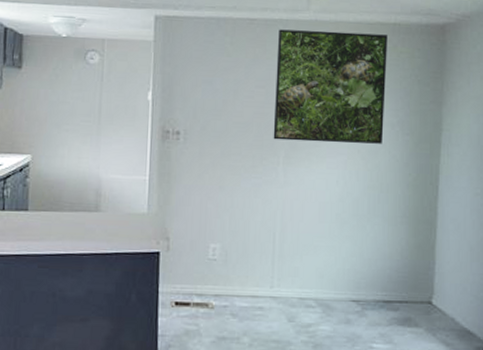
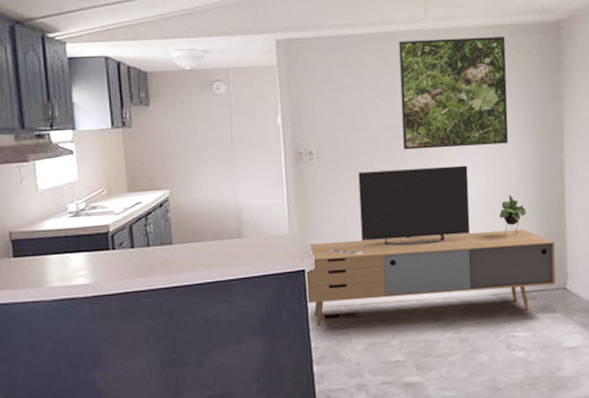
media console: none [157,157,422,321] -> present [306,165,556,326]

